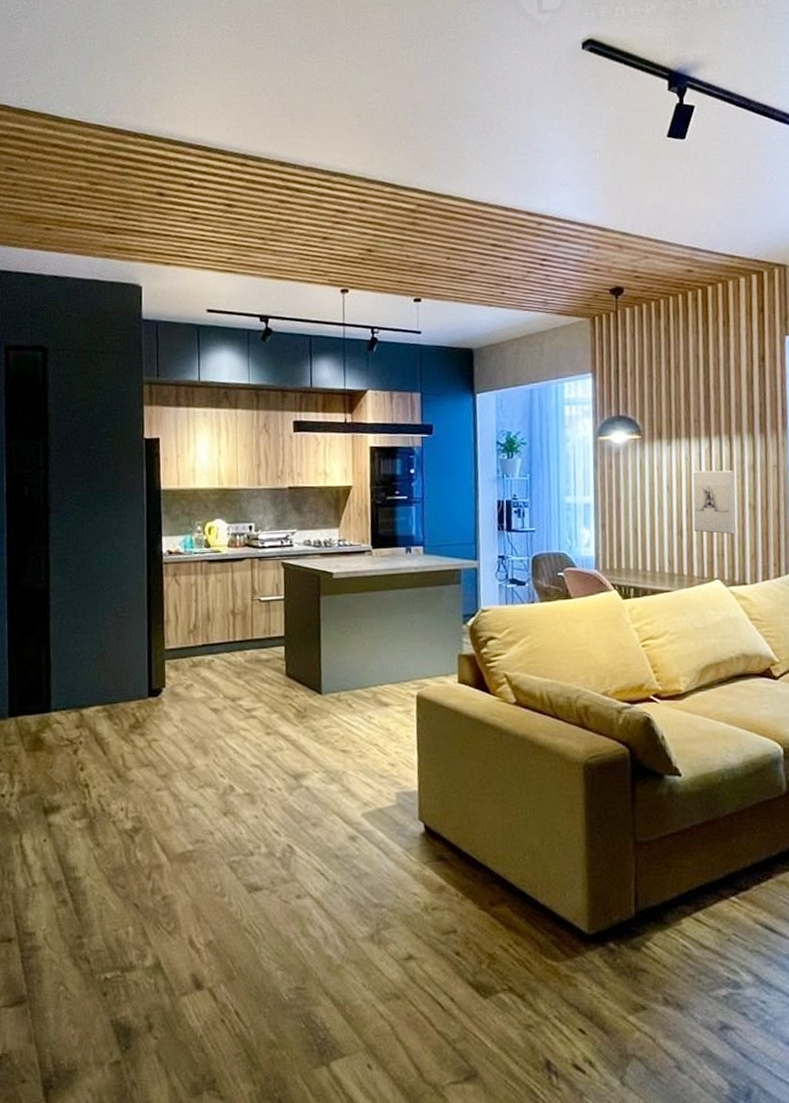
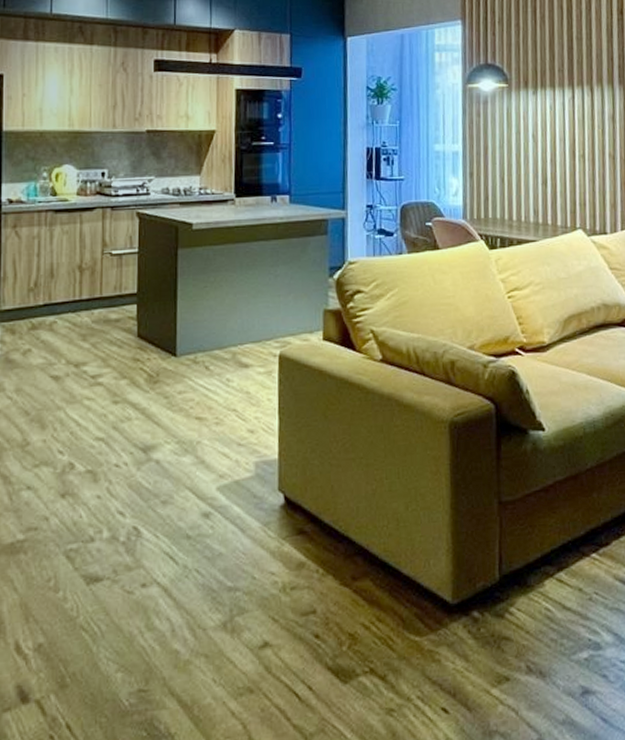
wall sculpture: present [692,470,736,534] -> none [556,119,597,184]

